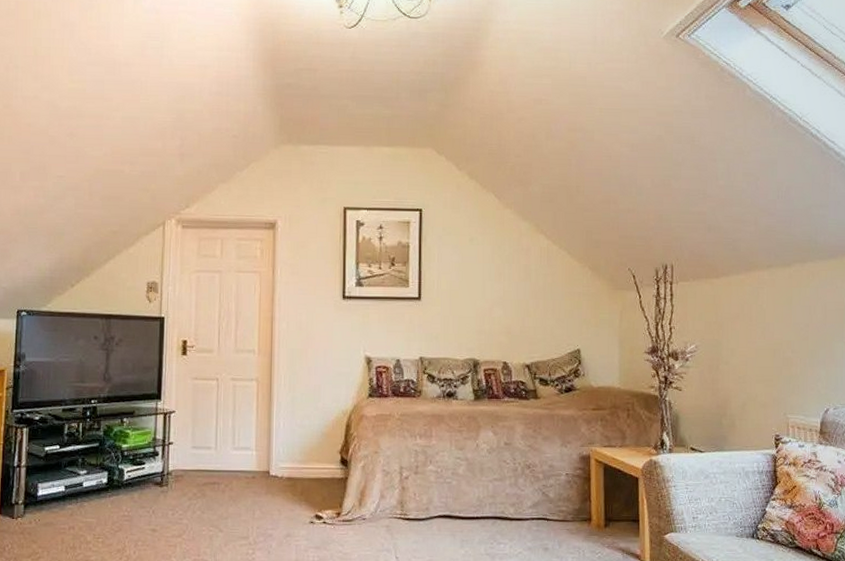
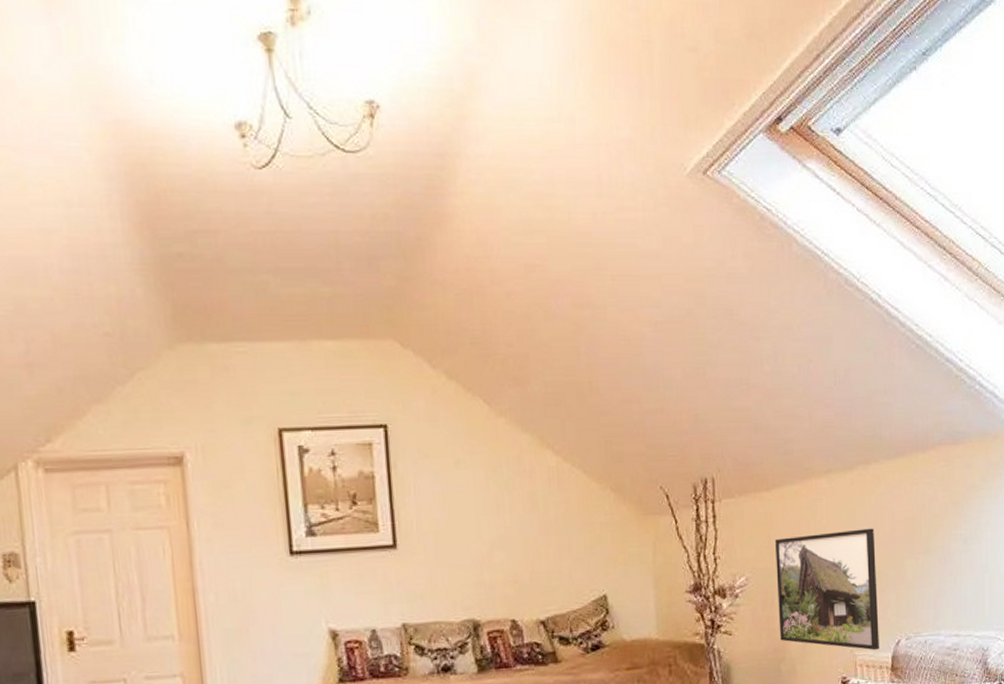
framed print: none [721,314,810,415] -> present [774,528,879,651]

